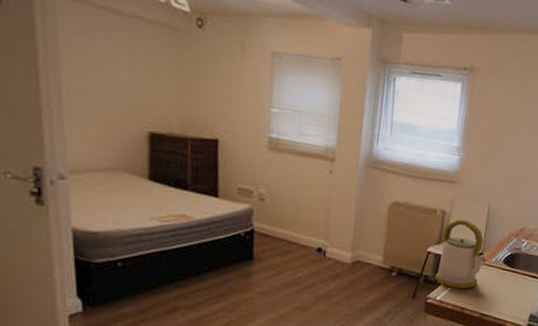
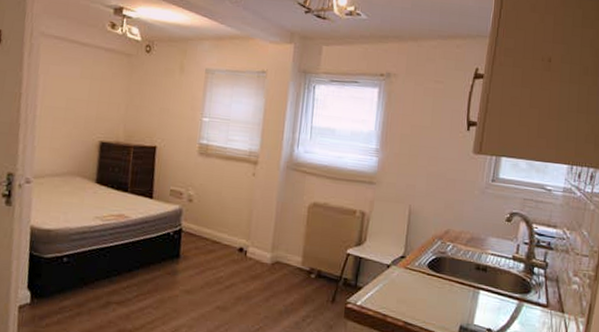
kettle: present [435,219,487,289] -> none [355,220,410,294]

